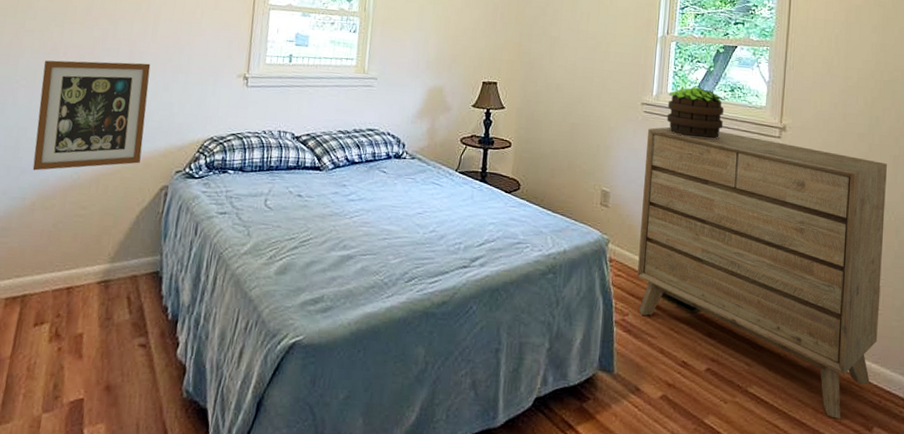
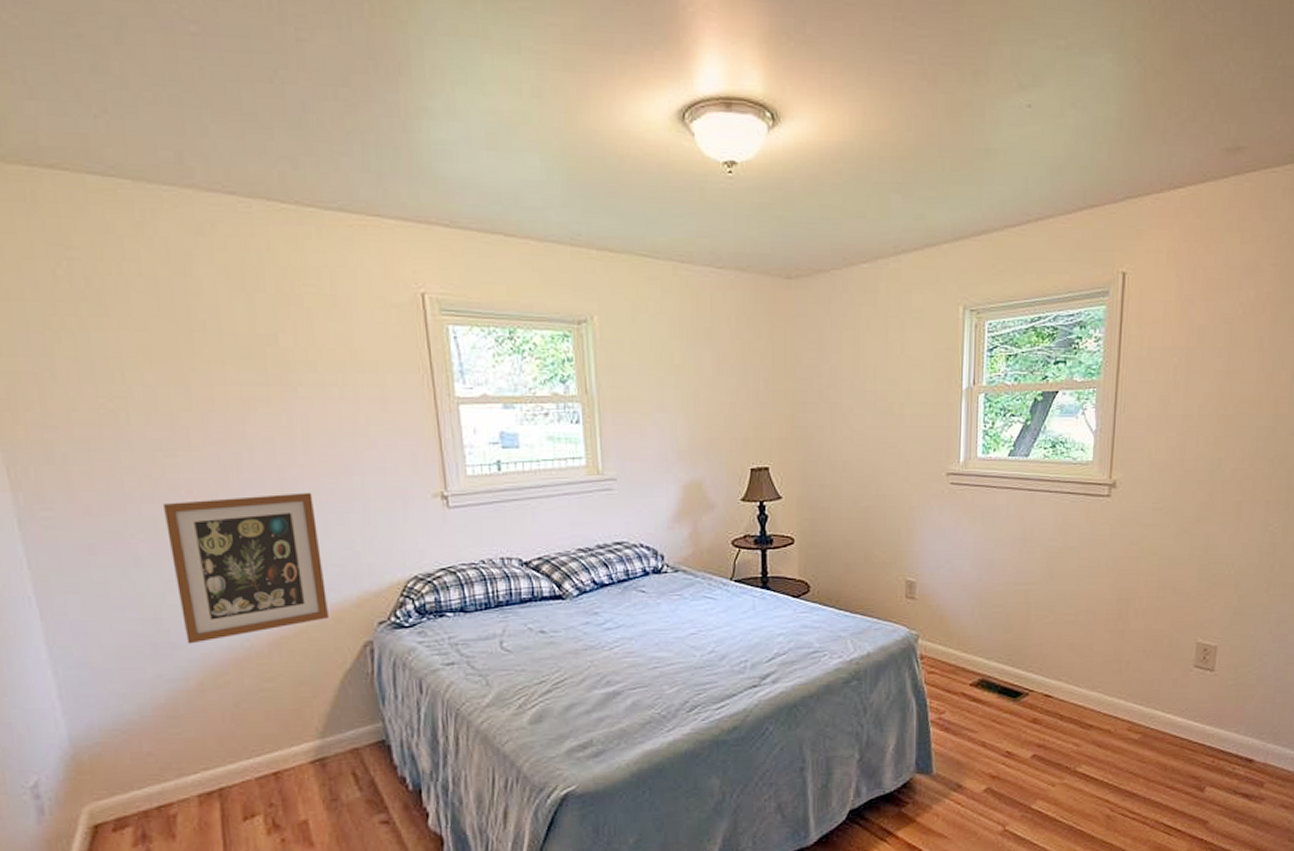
dresser: present [637,126,888,419] -> none [953,497,1229,785]
potted plant: present [666,87,725,140] -> none [977,447,1045,508]

